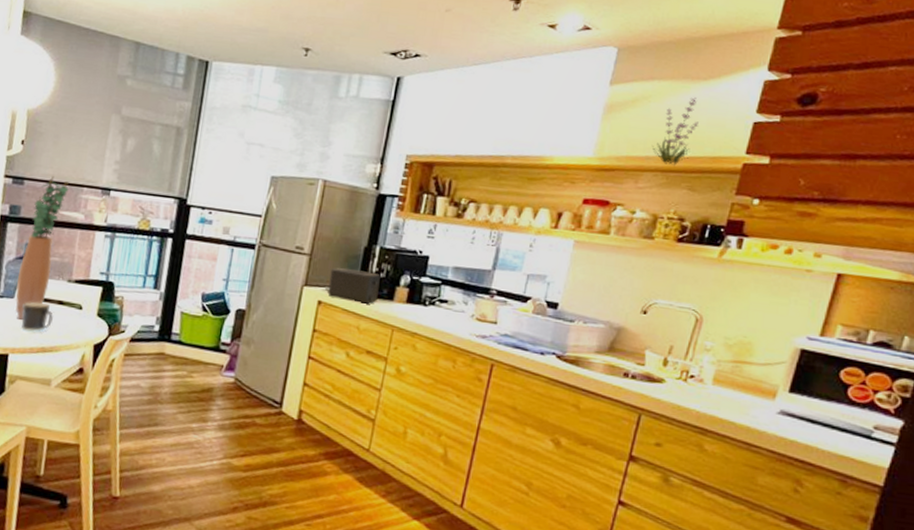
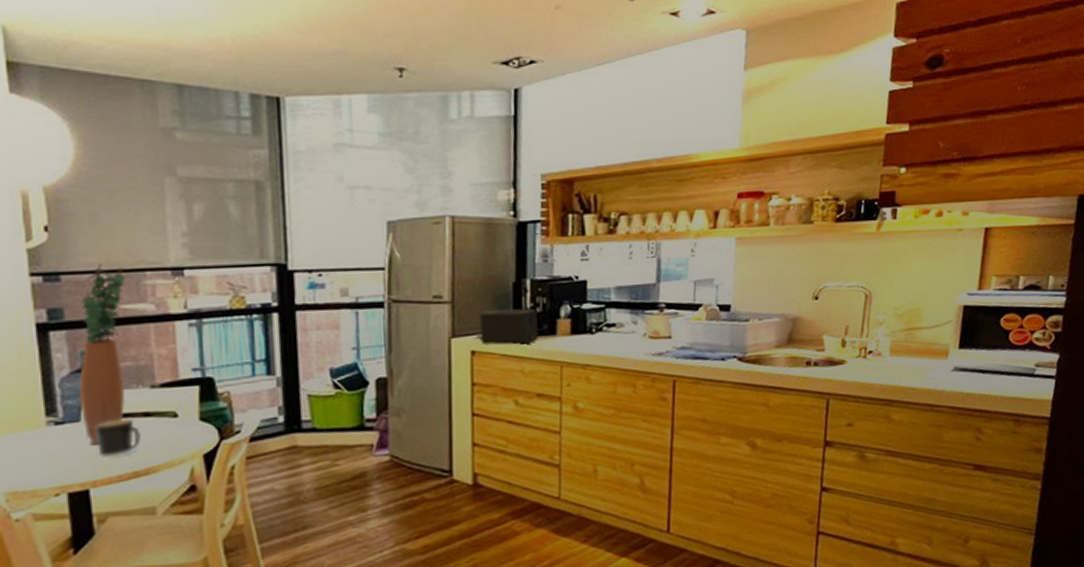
plant: present [651,97,699,167] -> none [796,73,838,147]

